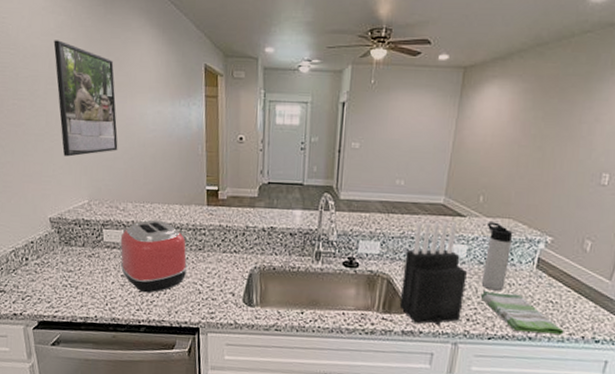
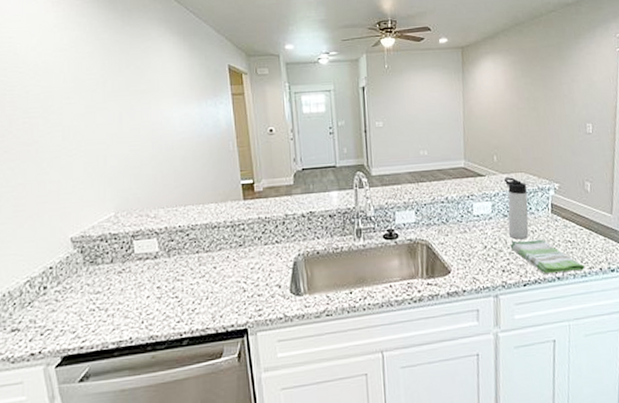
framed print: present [53,40,118,157] -> none [68,54,145,170]
toaster: present [120,219,188,293] -> none [153,221,229,302]
knife block: present [399,221,467,326] -> none [439,181,497,284]

